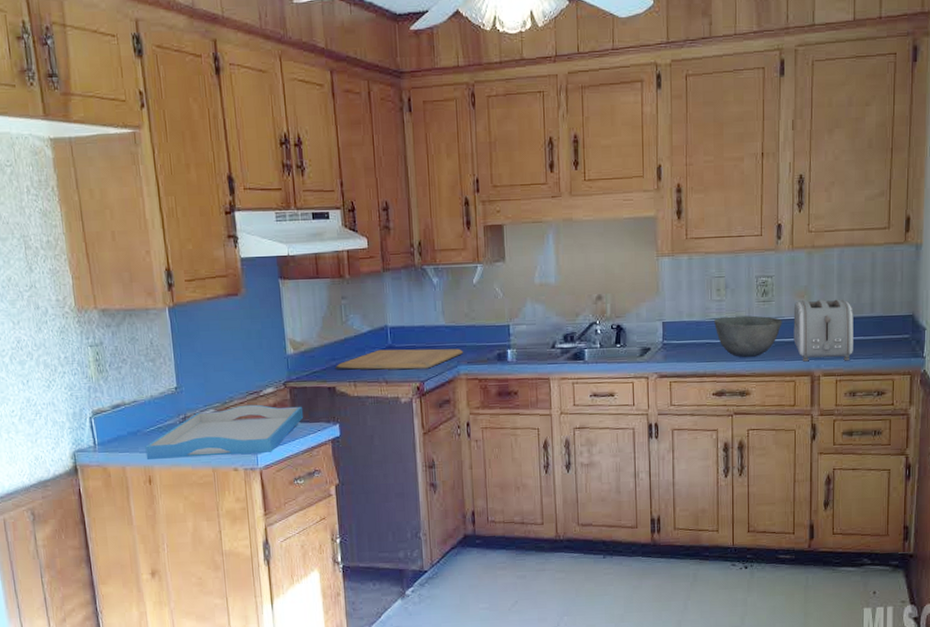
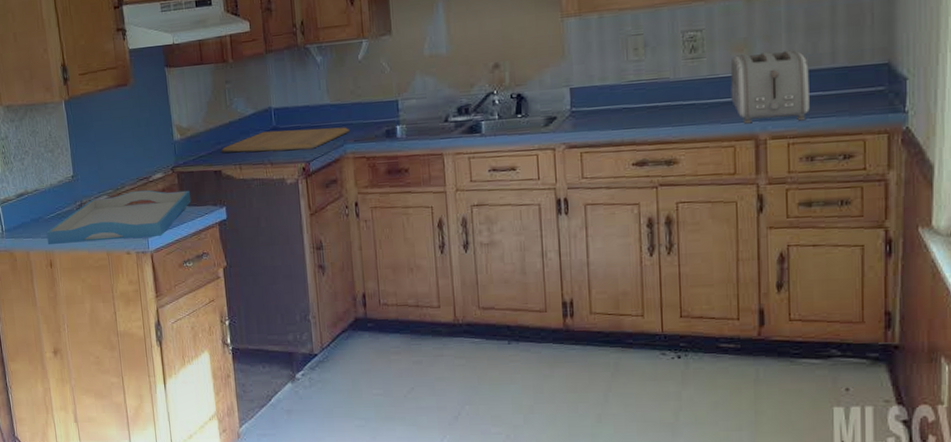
bowl: present [714,315,782,358] -> none [632,75,716,123]

